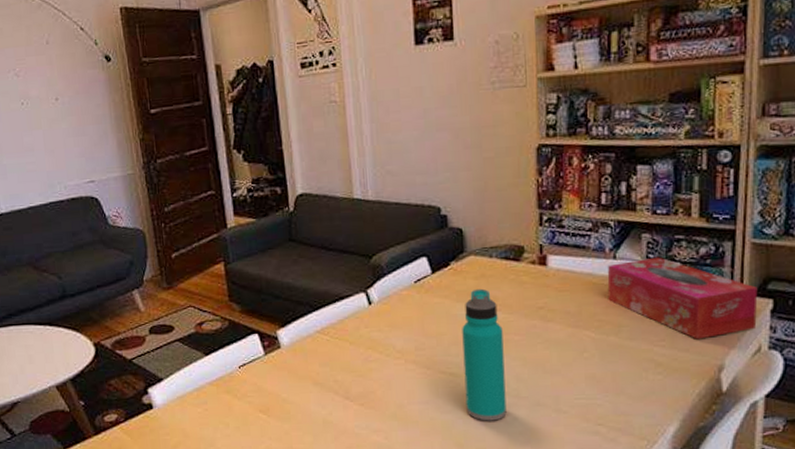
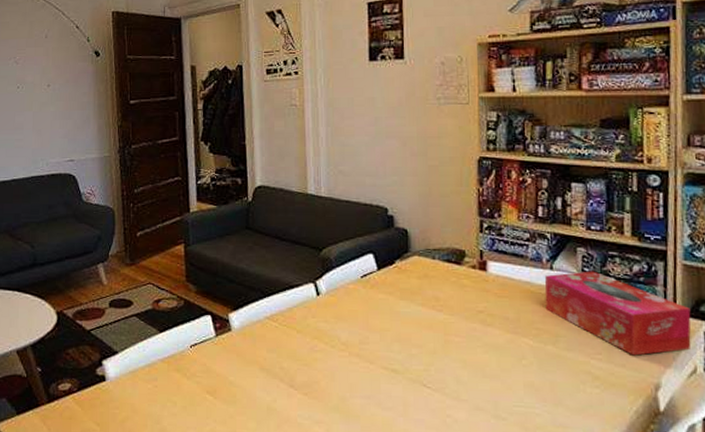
water bottle: present [462,288,507,421] -> none [405,288,446,422]

